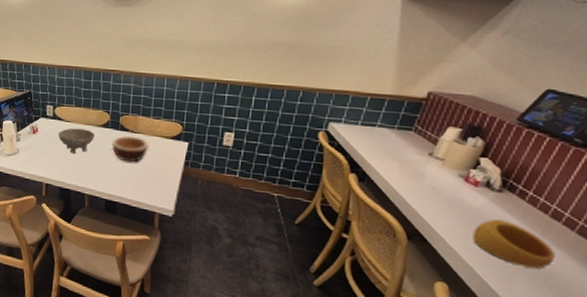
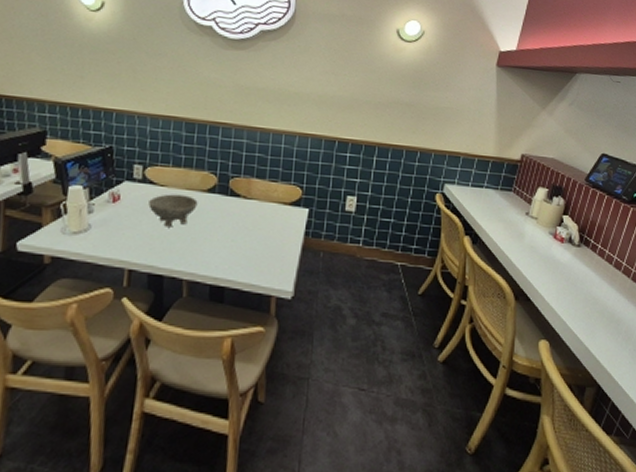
bowl: present [112,135,150,162] -> none [219,202,265,235]
ring: present [472,219,555,269] -> none [563,273,620,316]

